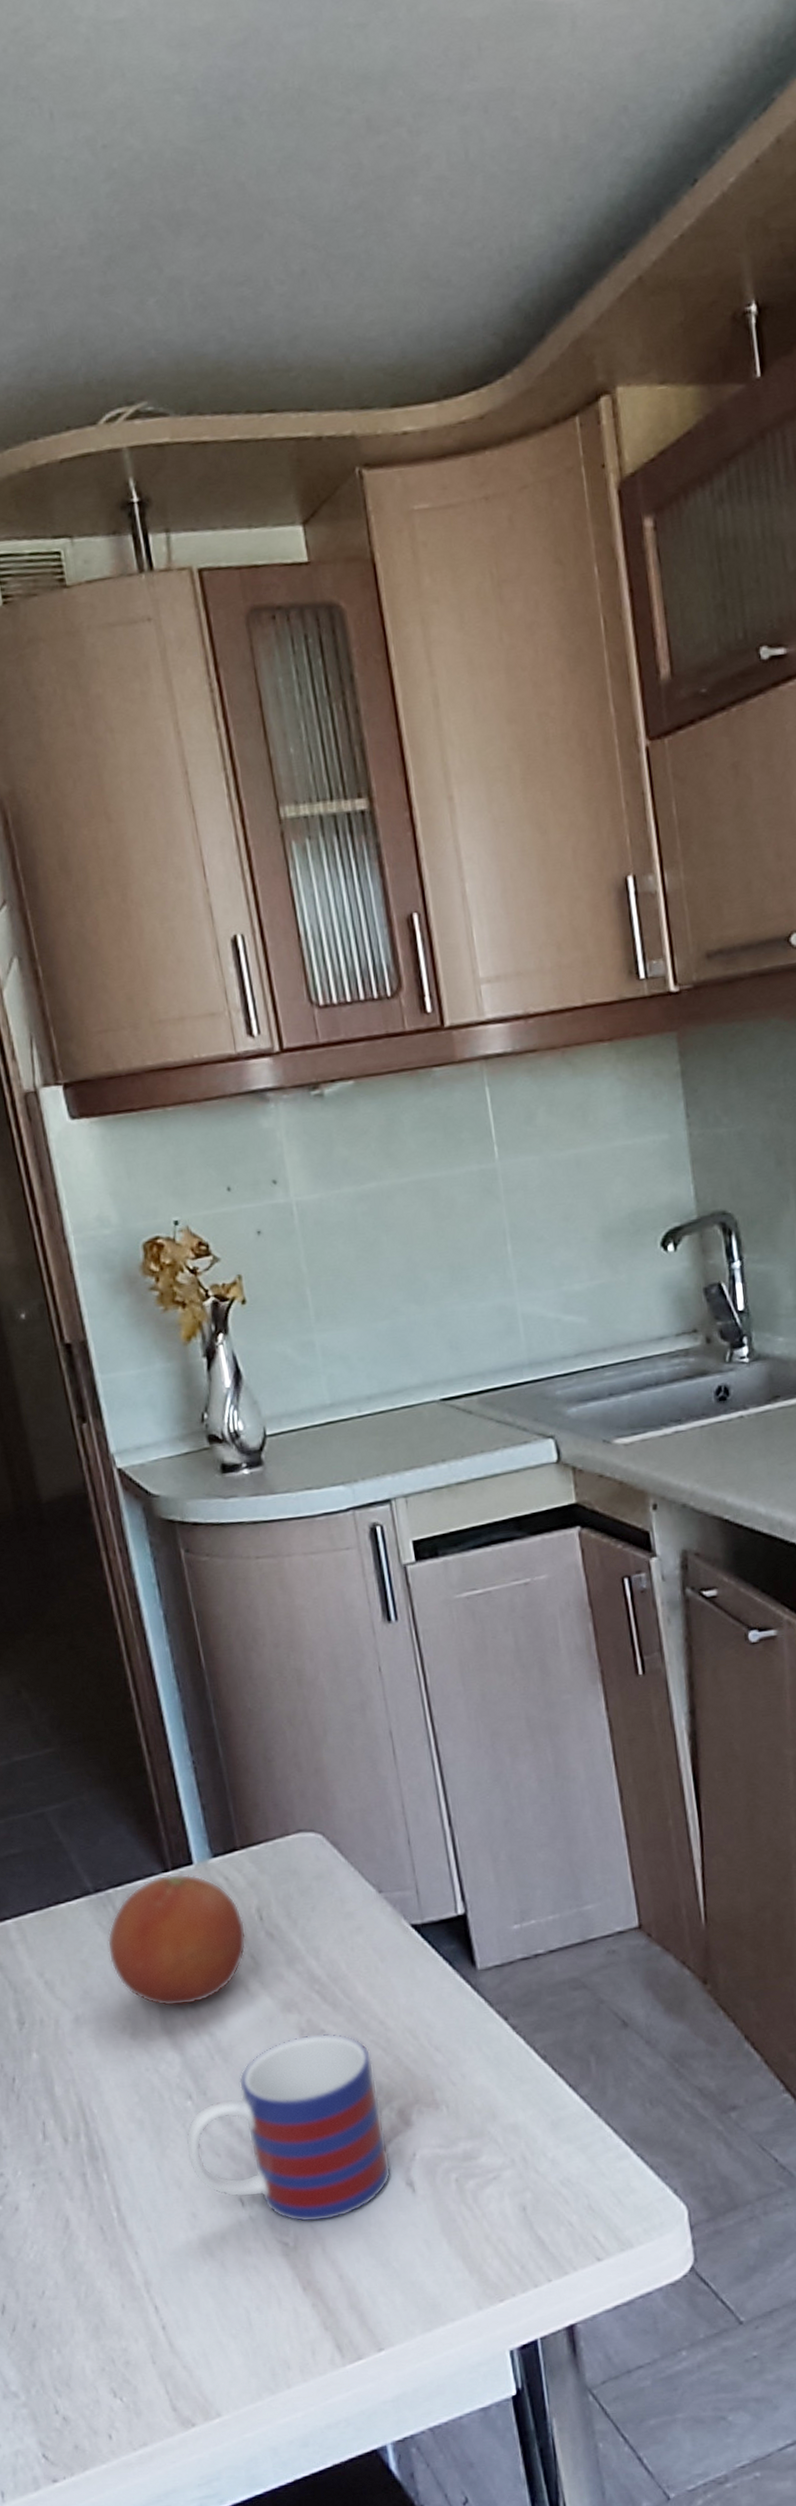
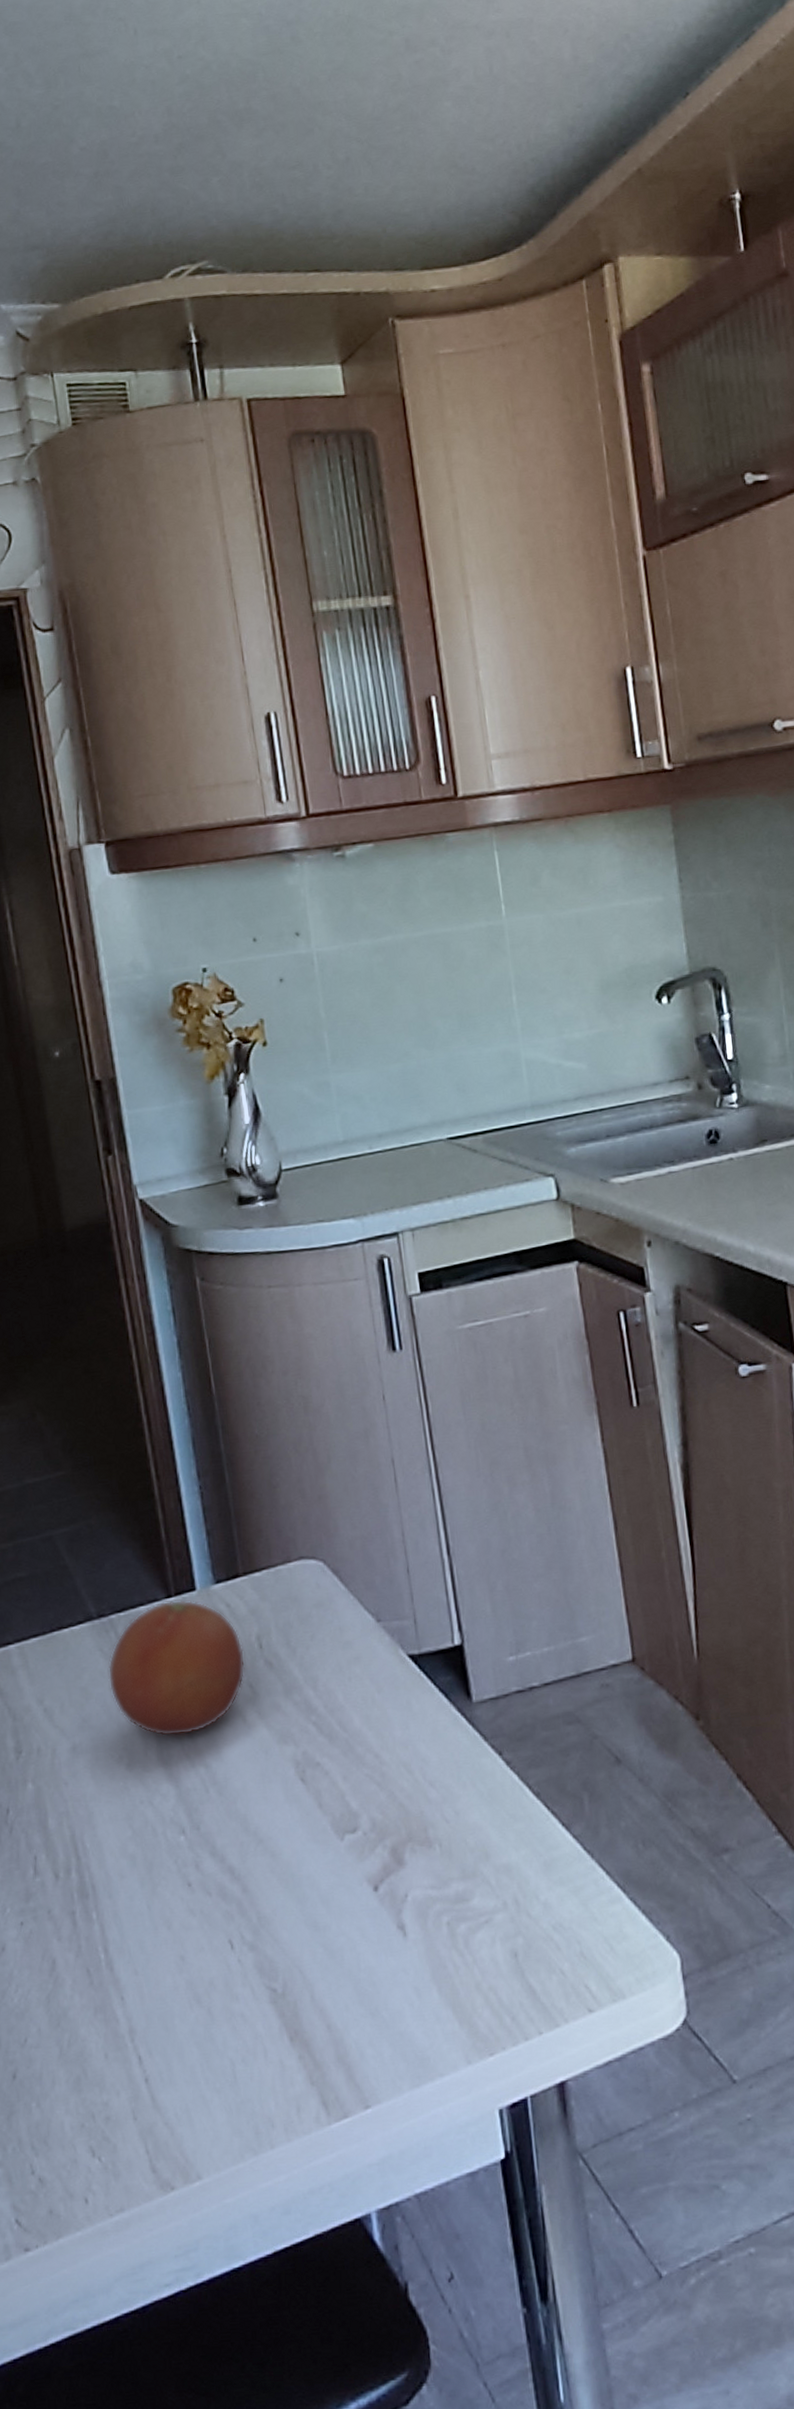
mug: present [185,2032,392,2223] -> none [177,1765,383,1967]

